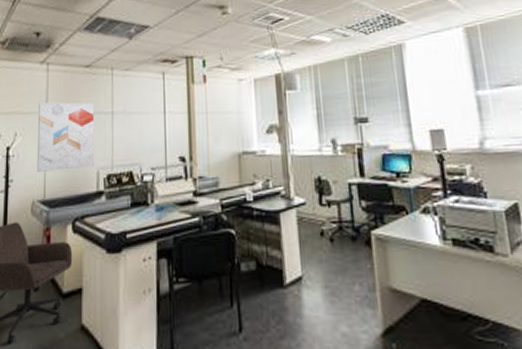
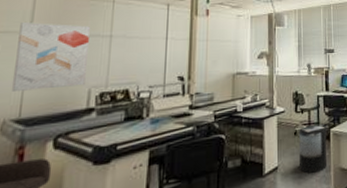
trash can: none [327,224,371,290] -> present [299,125,328,174]

